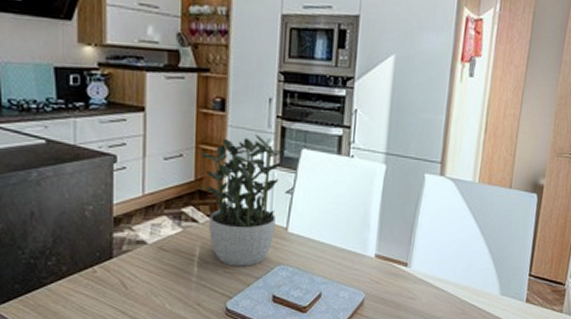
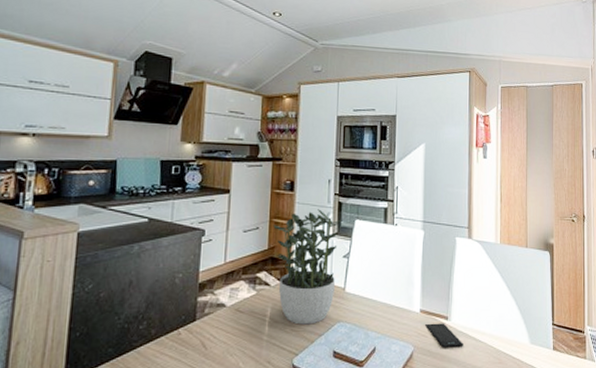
smartphone: none [379,269,423,296] -> present [424,323,463,348]

